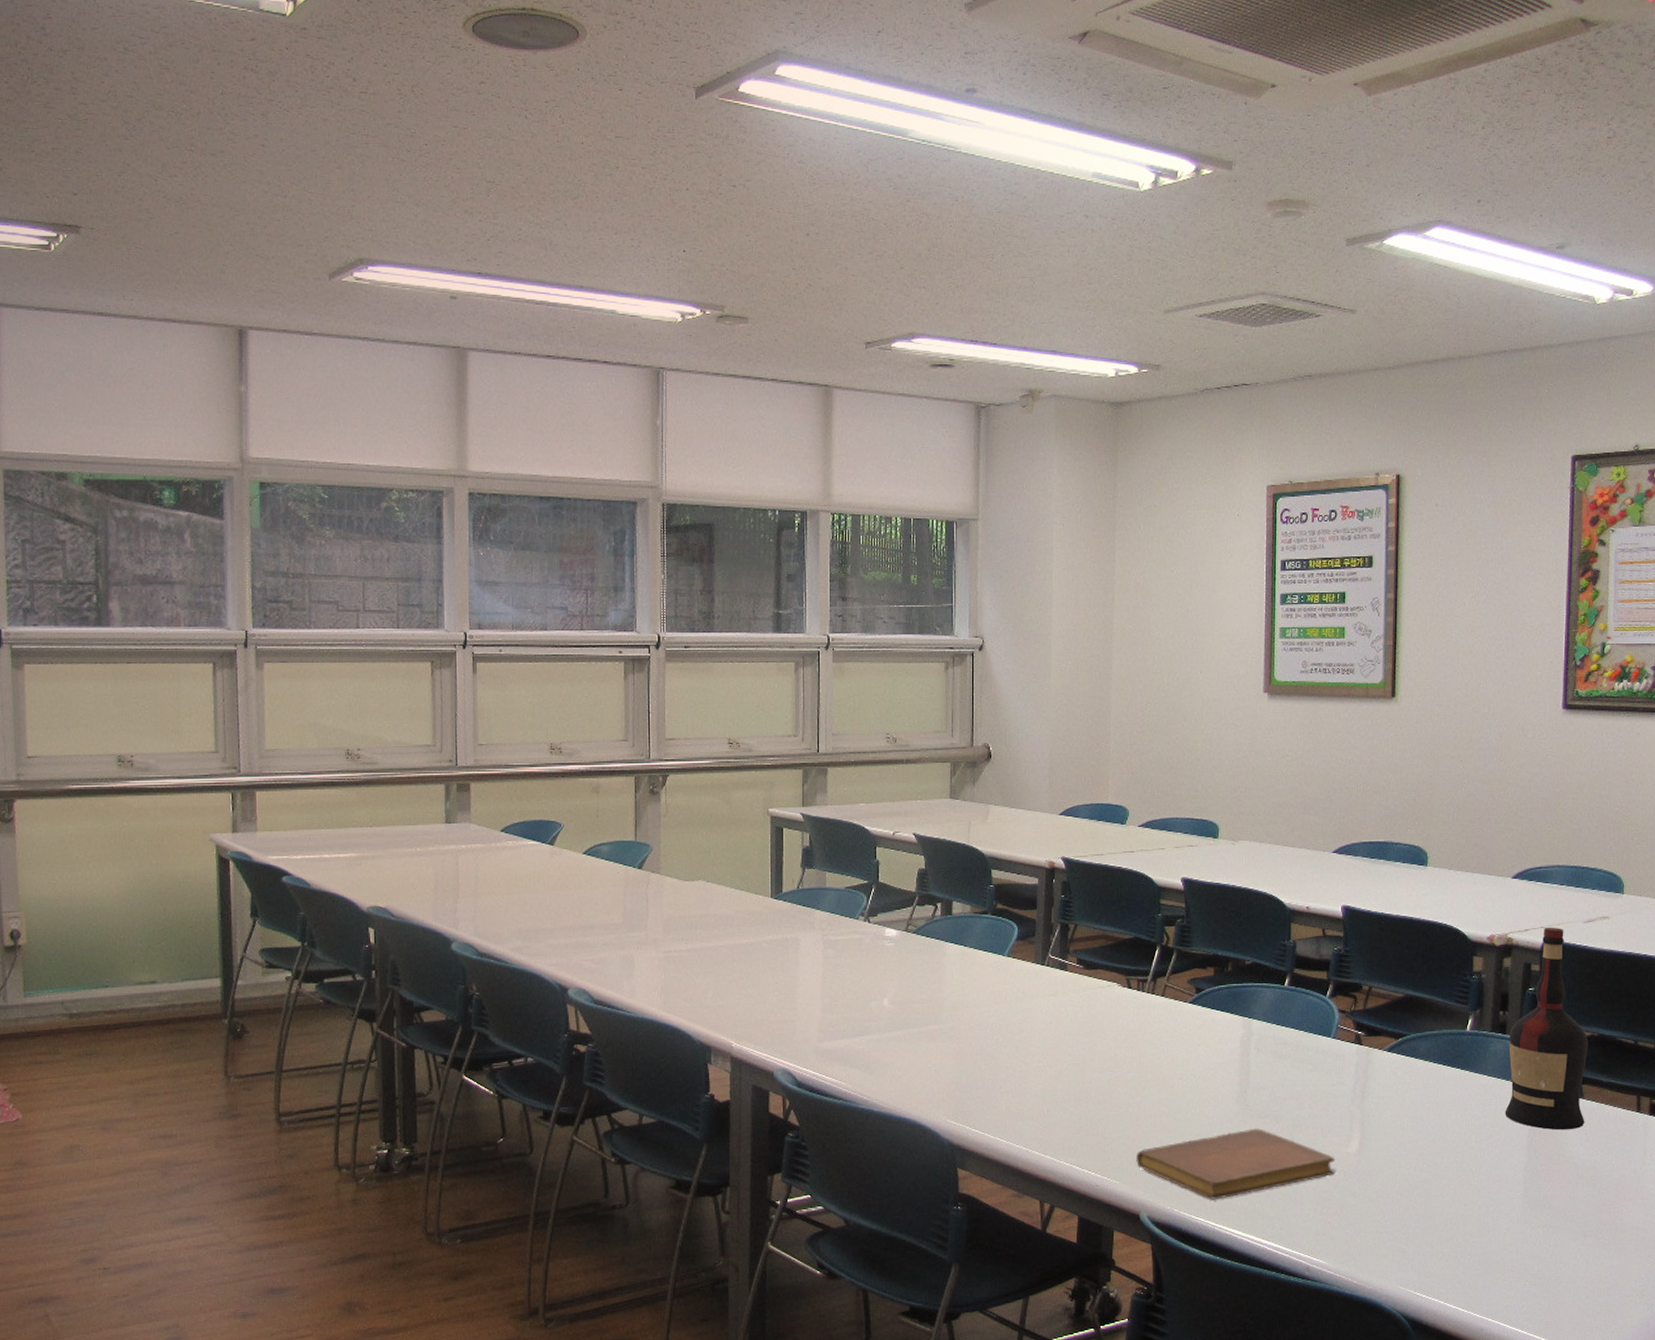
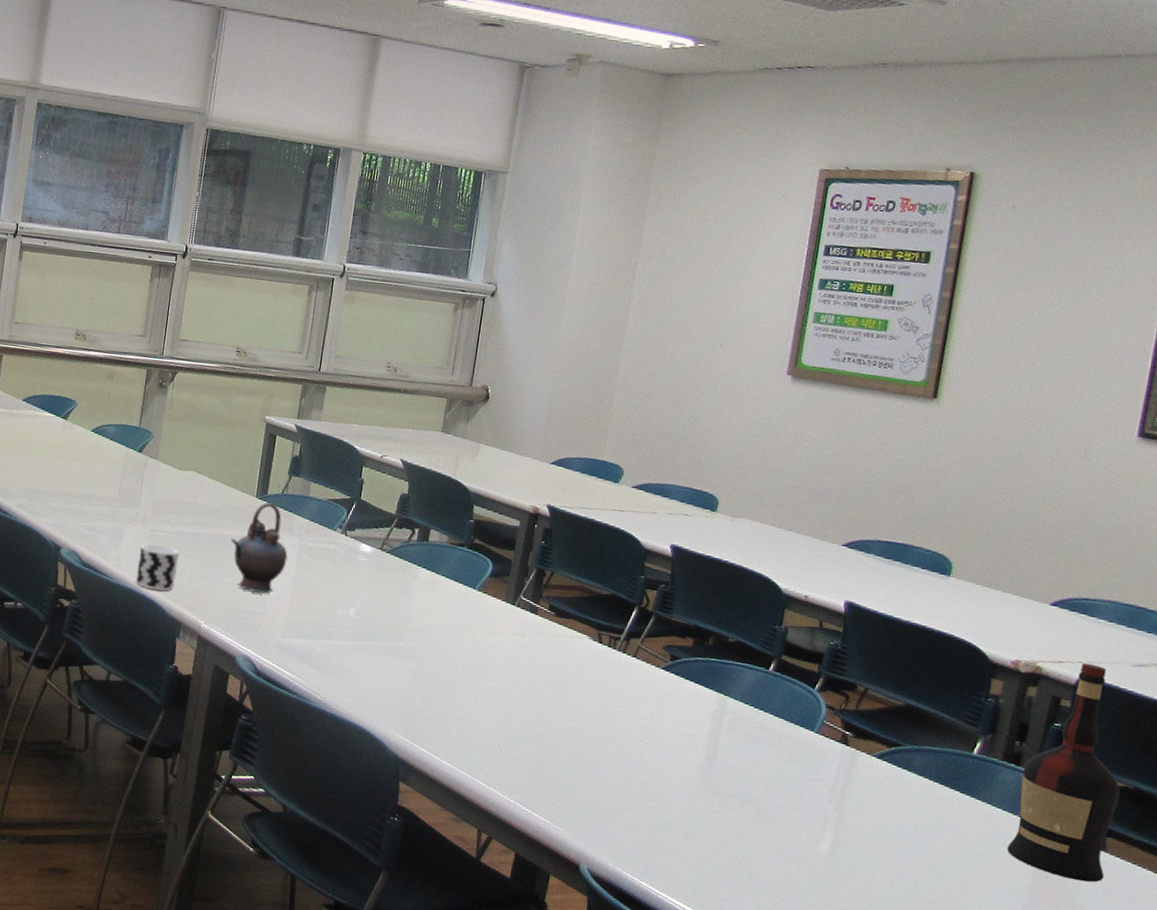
cup: none [655,965,699,1016] -> present [135,543,179,591]
teapot: none [750,900,813,999] -> present [230,502,288,594]
notebook: present [1136,1127,1336,1200] -> none [583,802,802,872]

